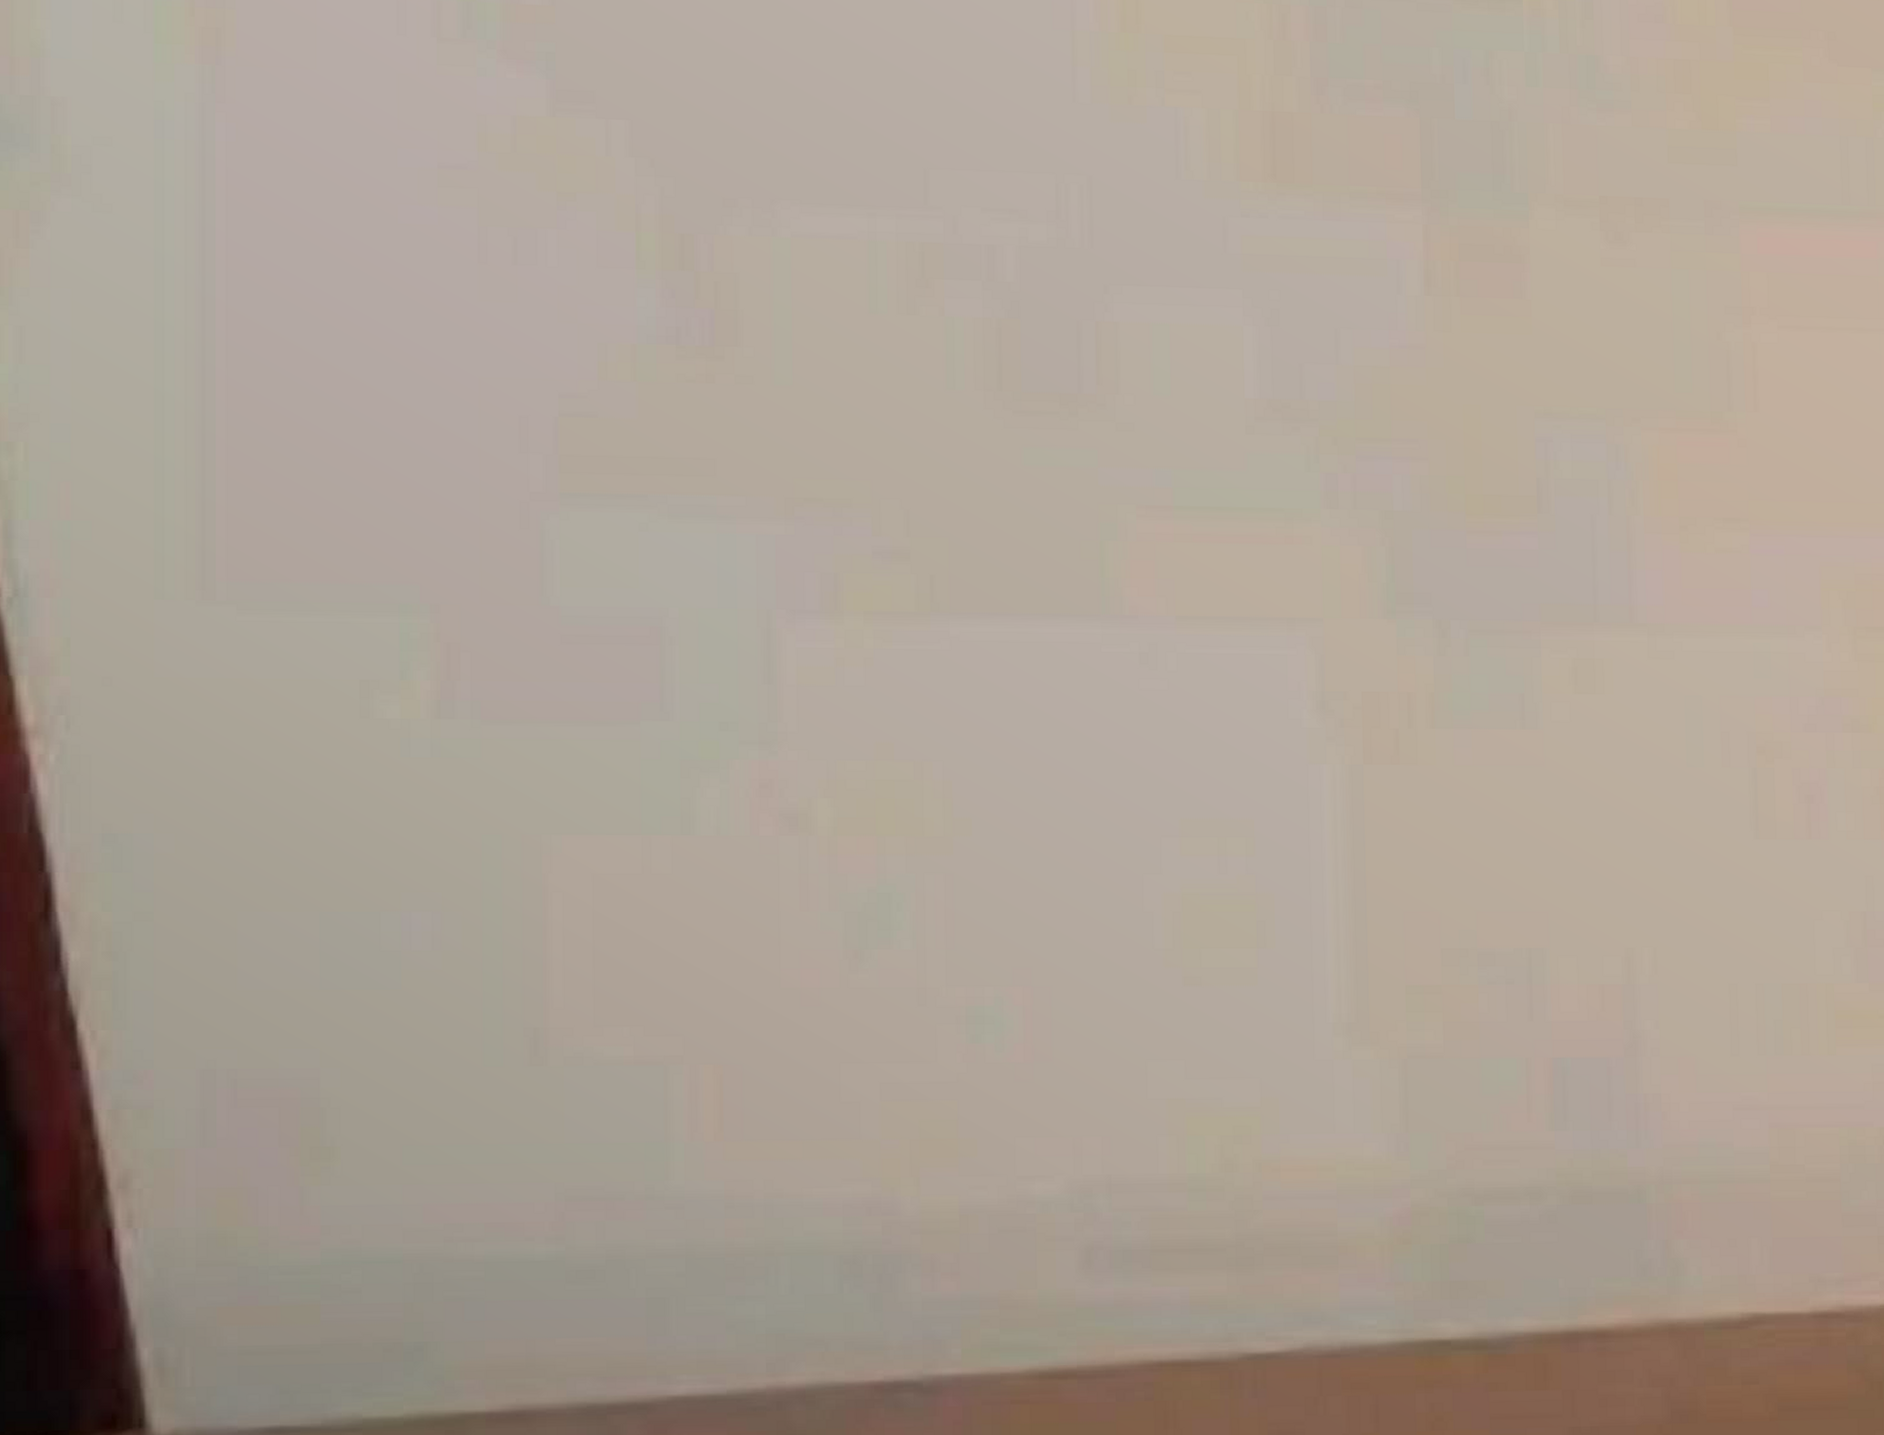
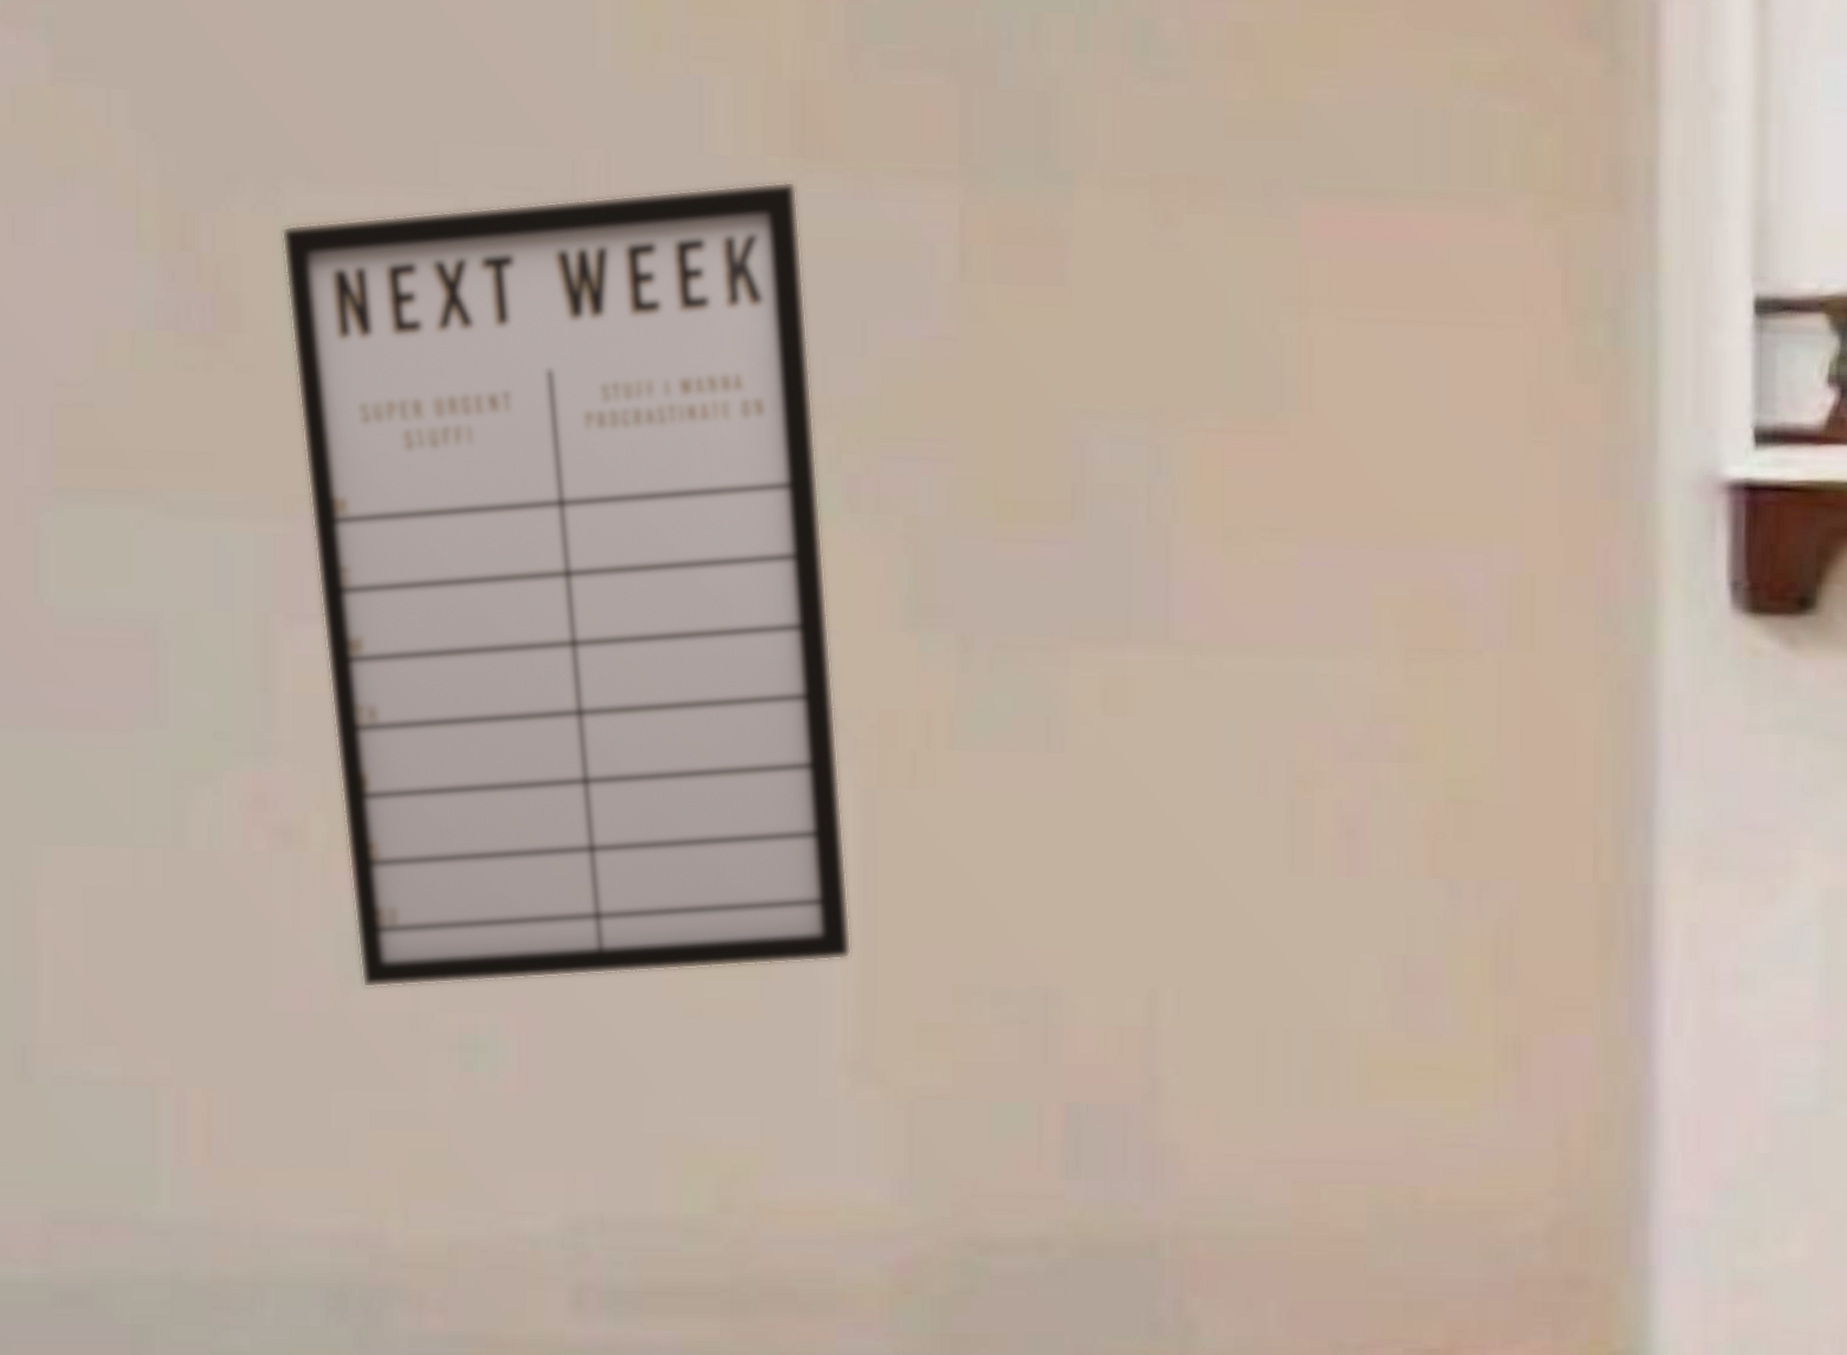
writing board: none [778,203,1344,965] -> present [281,181,853,988]

